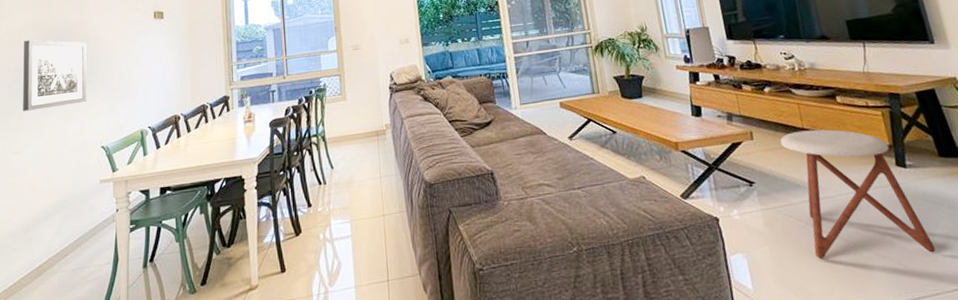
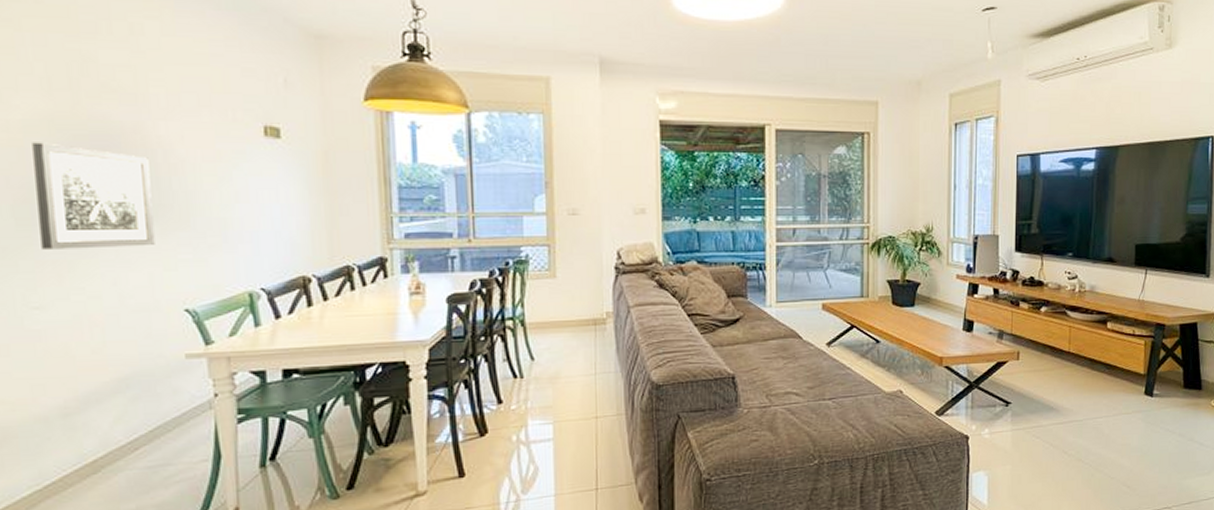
stool: present [779,129,937,260] -> none [1044,354,1159,479]

